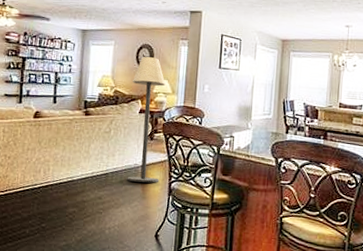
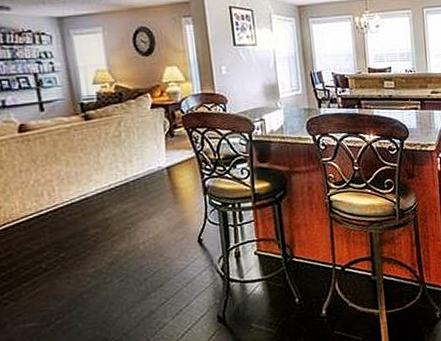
floor lamp: present [127,57,166,183] -> none [135,42,191,187]

